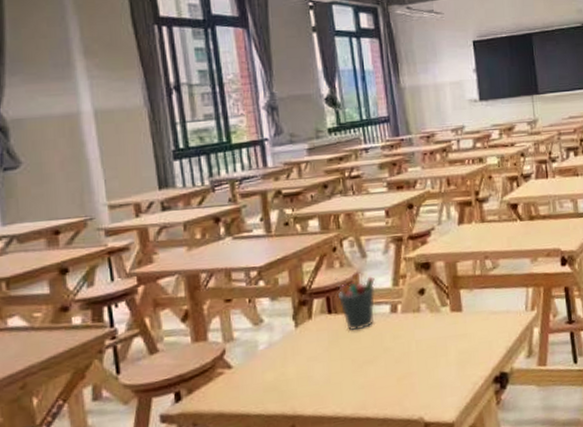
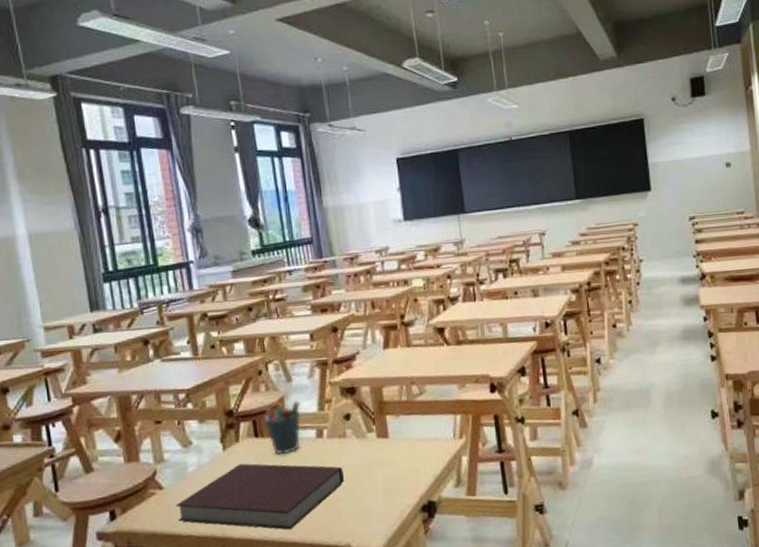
notebook: none [245,340,418,406] -> present [176,463,344,530]

